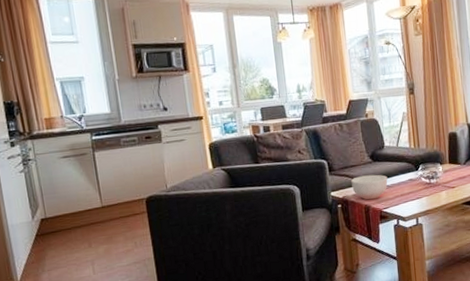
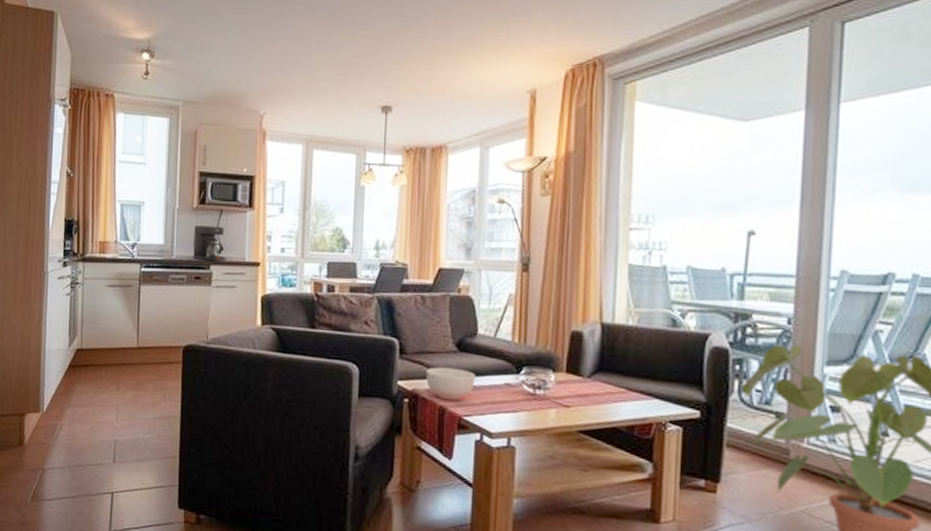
coffee maker: none [137,90,171,122] -> present [193,225,226,262]

